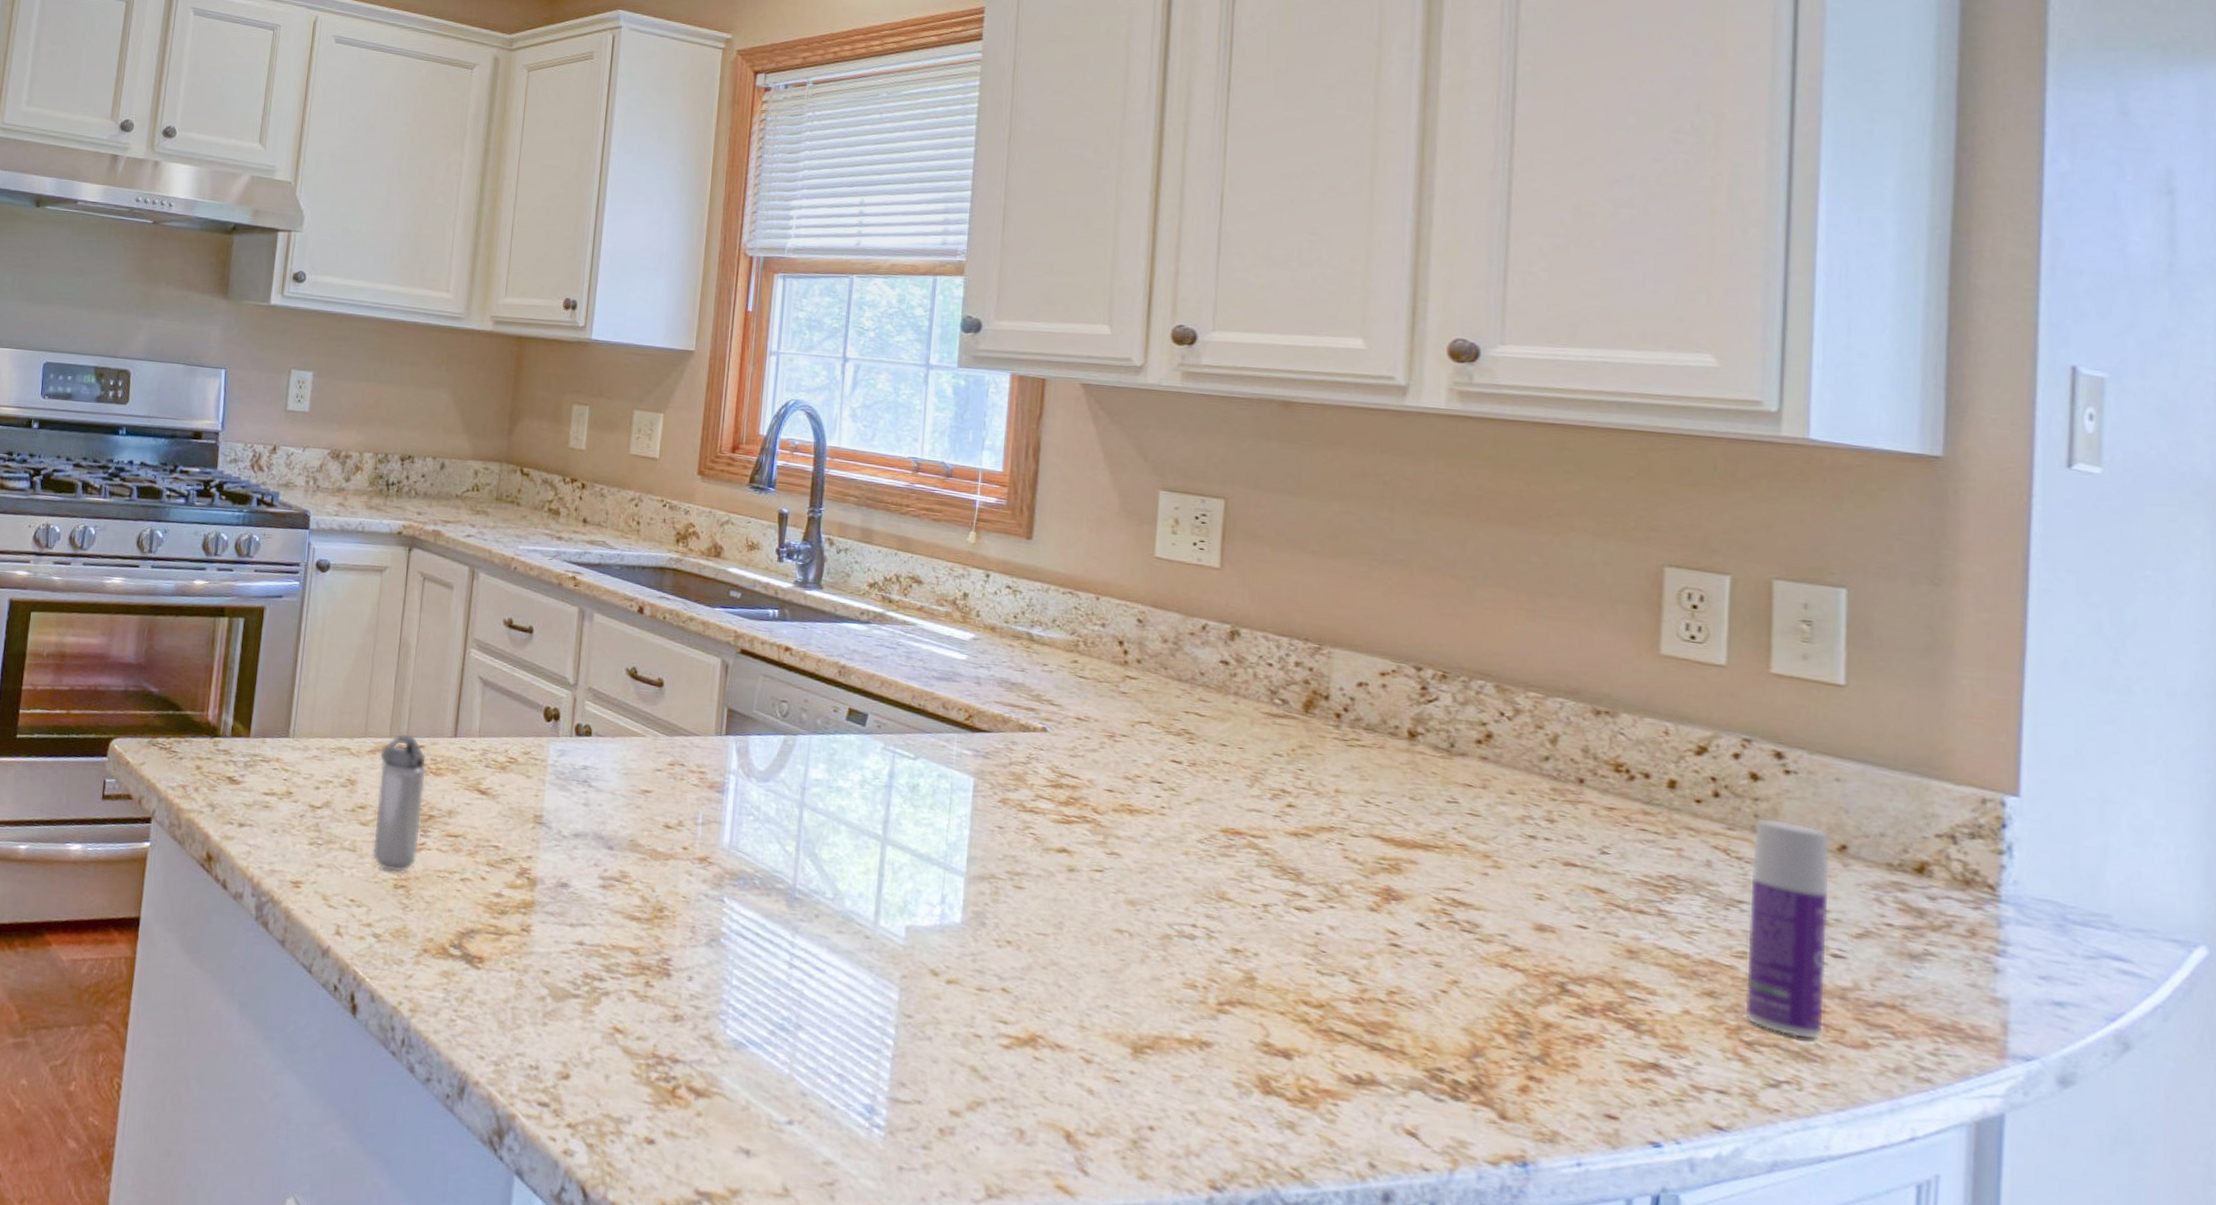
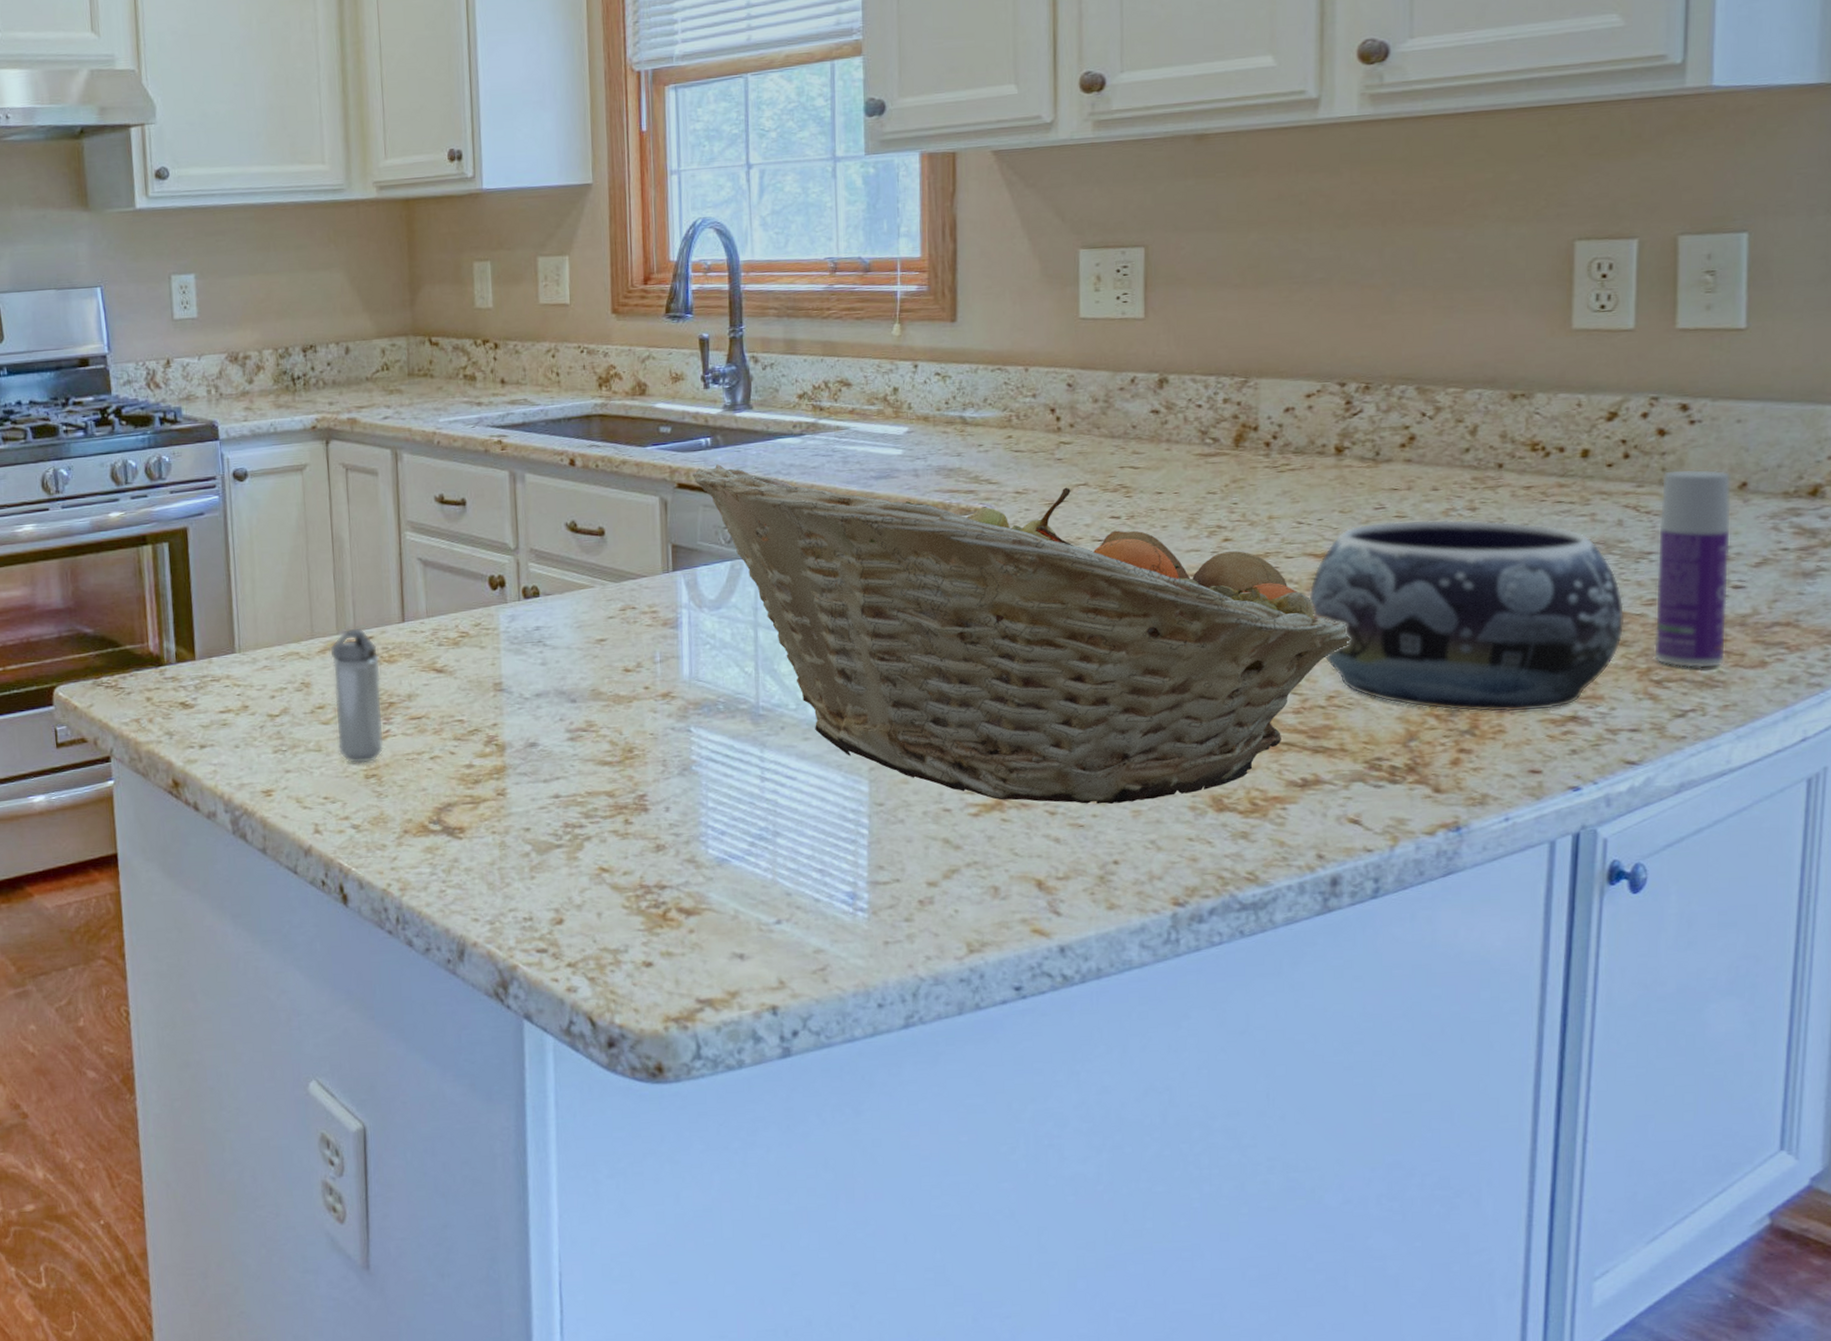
fruit basket: none [756,637,1417,1068] -> present [693,464,1352,804]
decorative bowl: none [1373,815,1713,1052] -> present [1309,519,1625,713]

